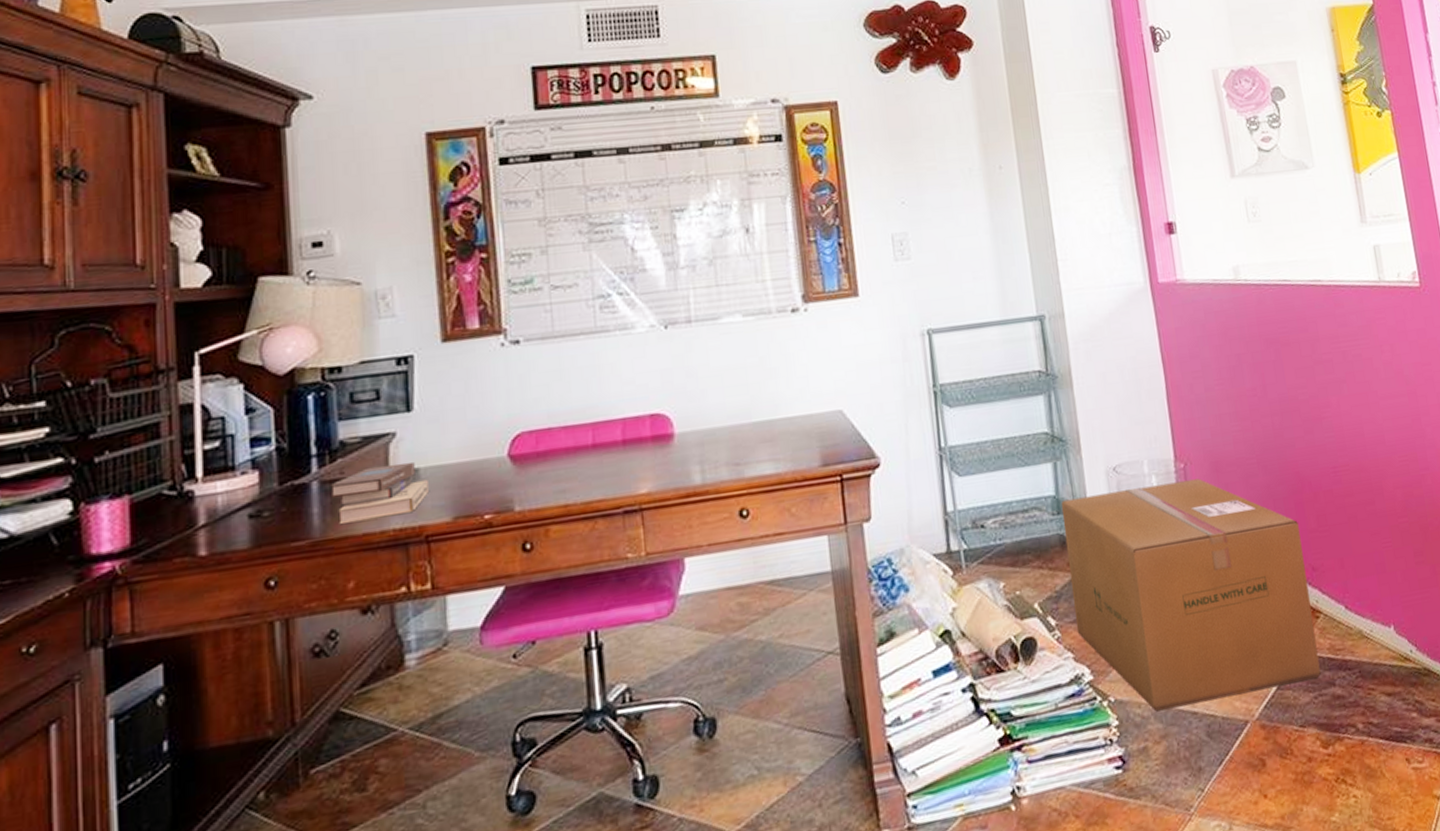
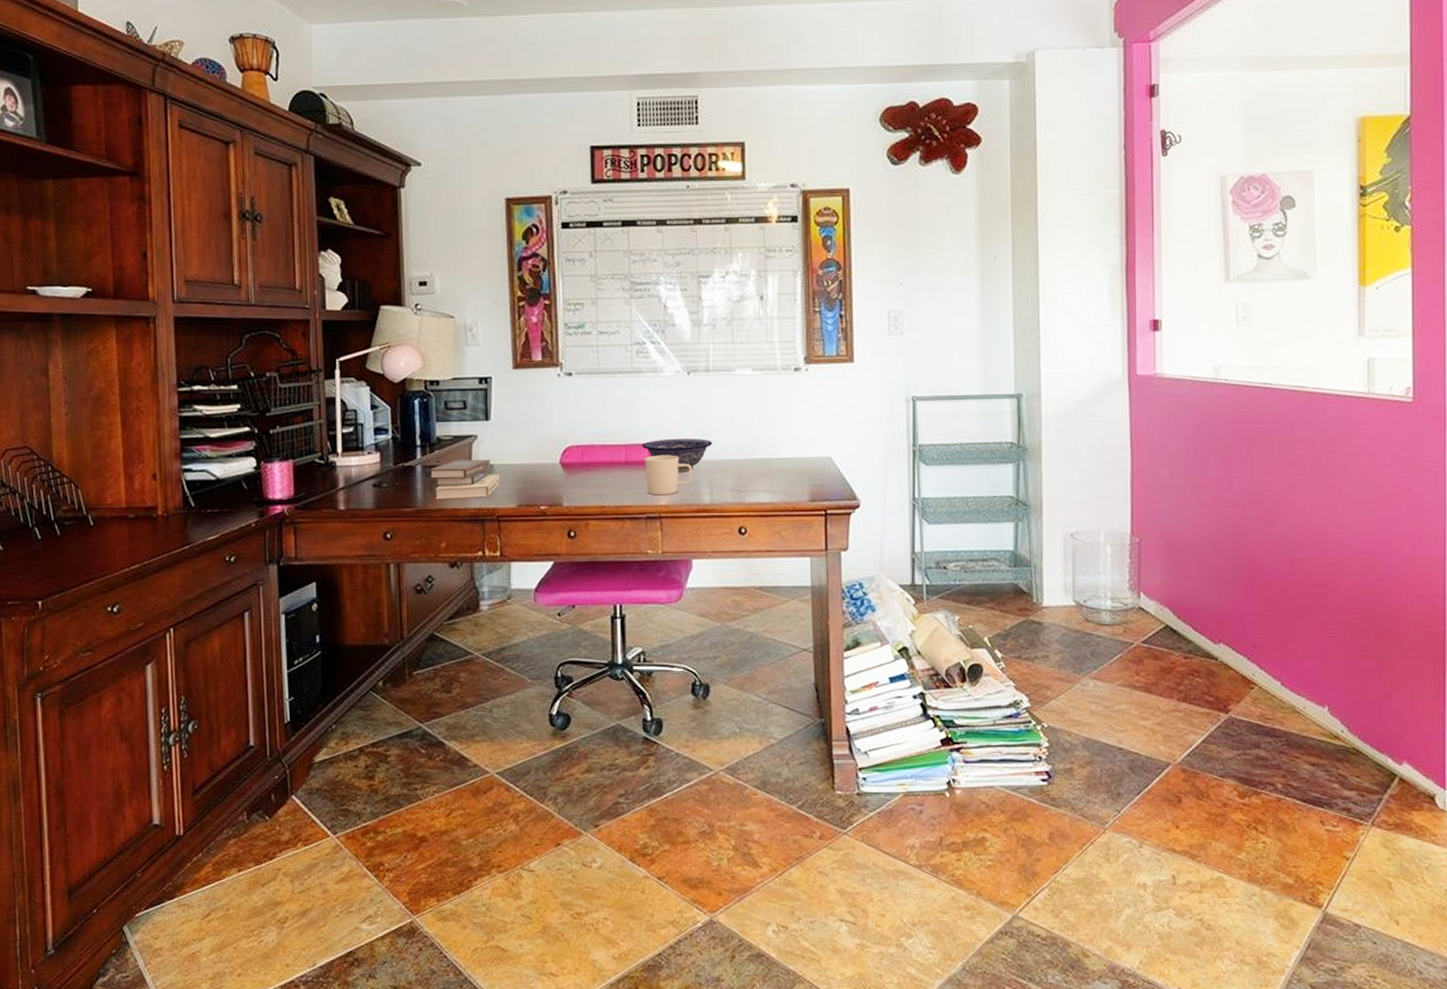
decorative bowl: none [613,405,701,450] -> present [642,438,713,472]
mug: none [617,429,679,483] -> present [645,455,693,496]
box: present [1061,478,1321,712] -> none [1018,553,1247,742]

